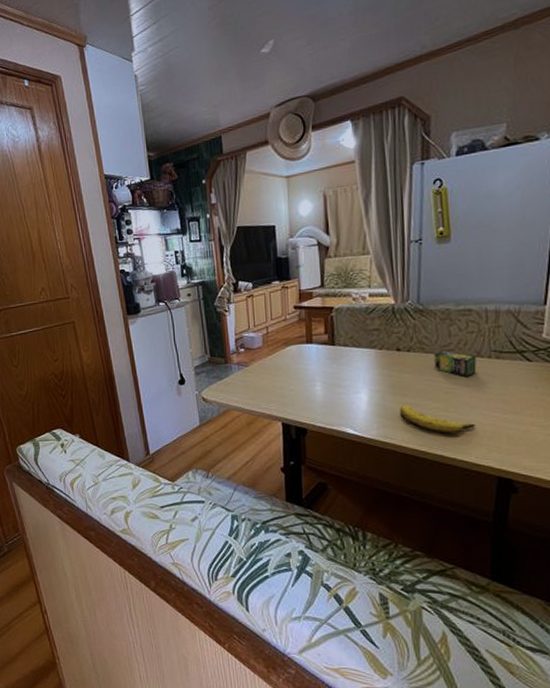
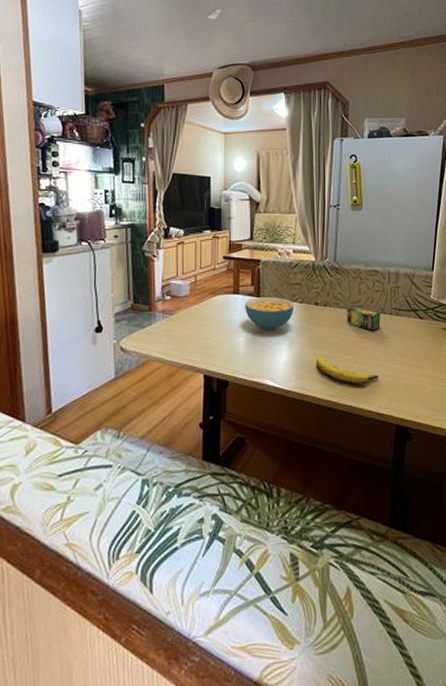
cereal bowl: none [319,344,373,379] -> present [245,297,295,331]

